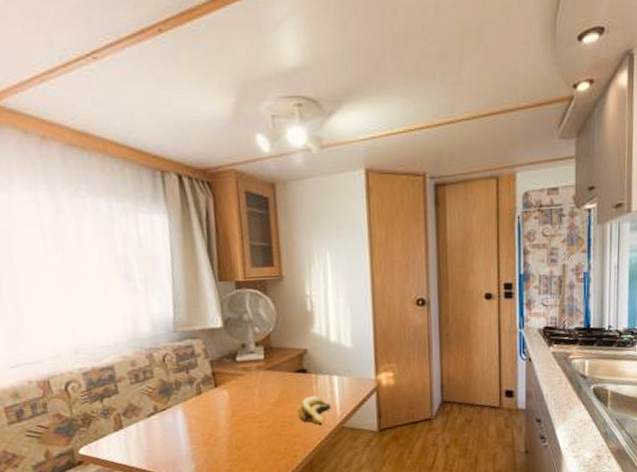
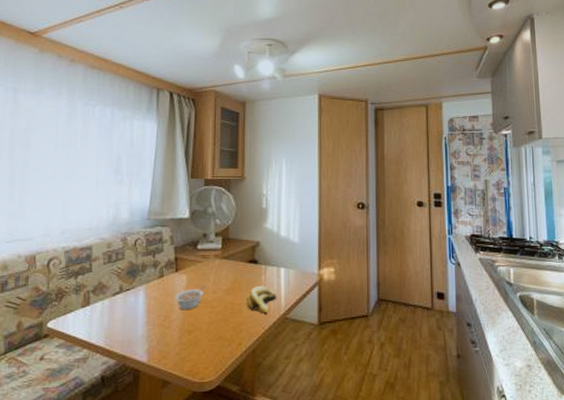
legume: none [217,400,252,427] -> present [174,286,206,311]

